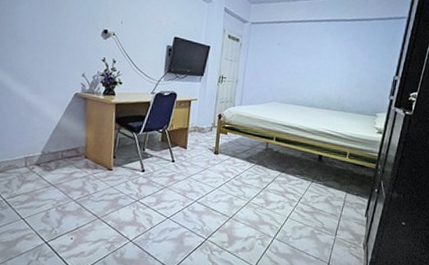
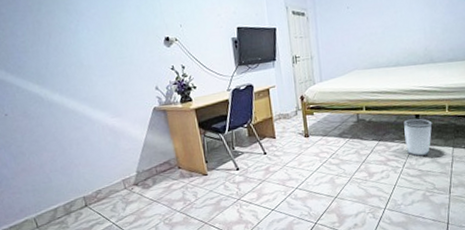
wastebasket: none [304,157,333,196] -> present [404,118,432,157]

